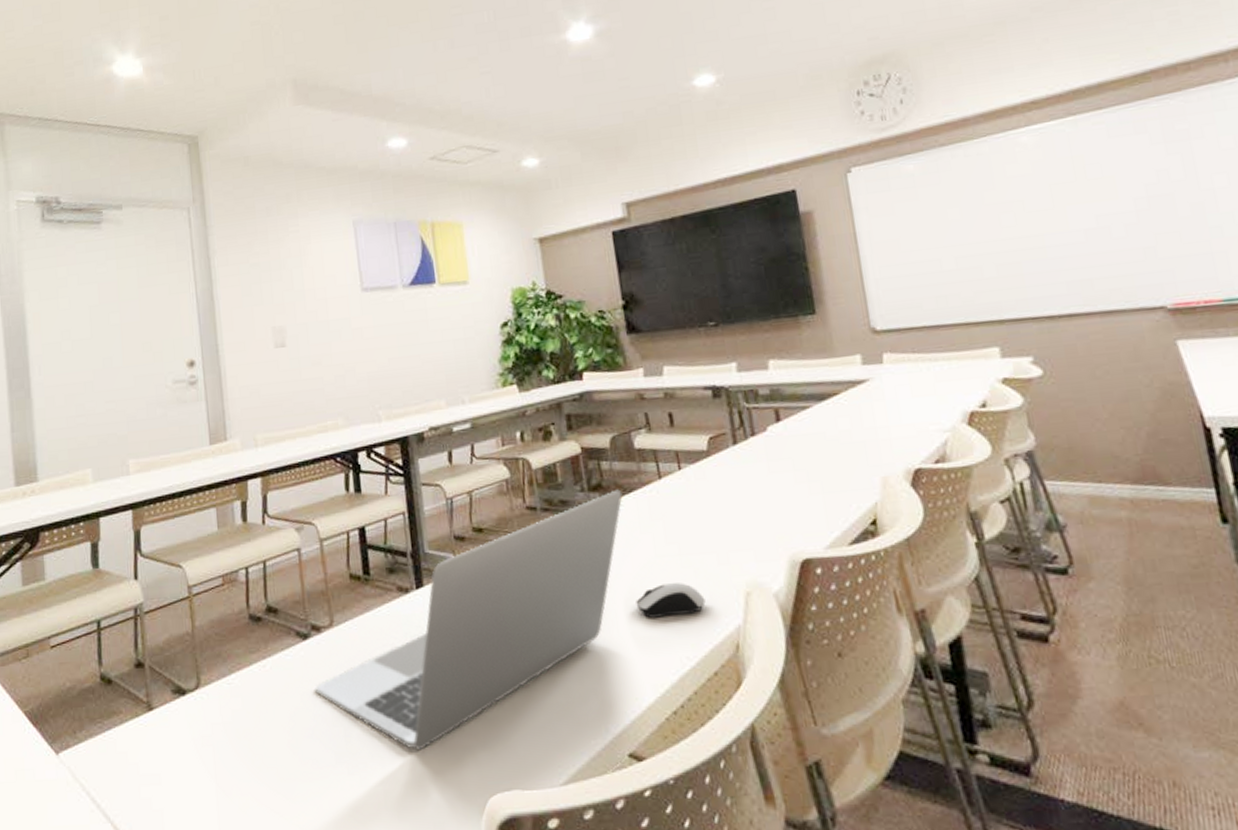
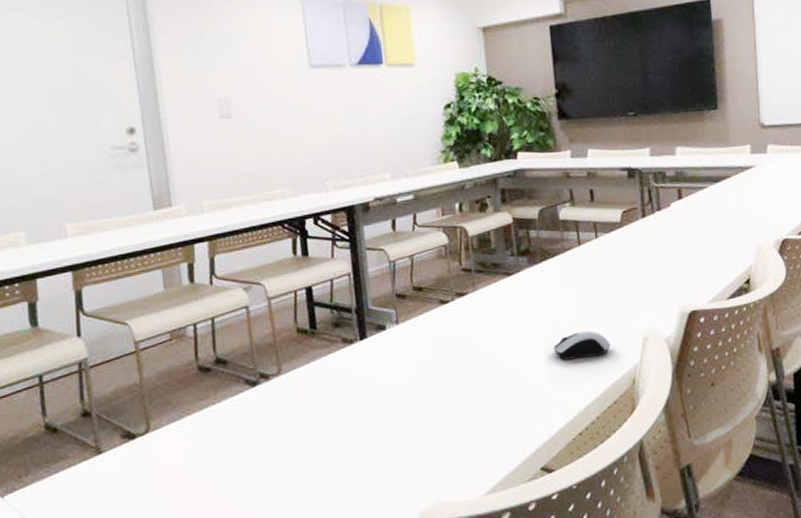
laptop: present [315,489,623,751] -> none [264,254,547,475]

